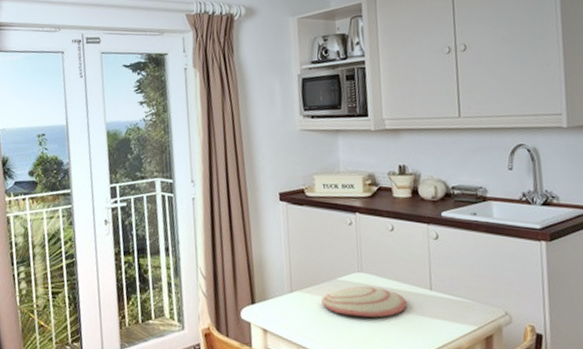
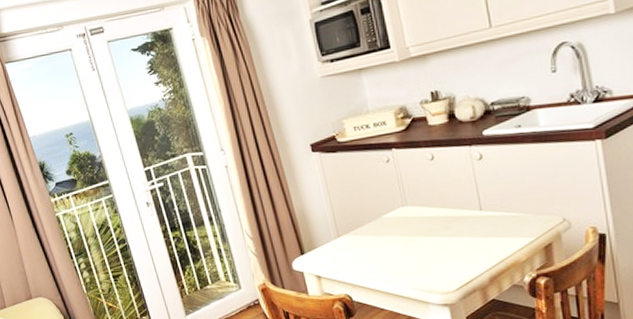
plate: present [322,286,407,318] -> none [370,217,457,250]

